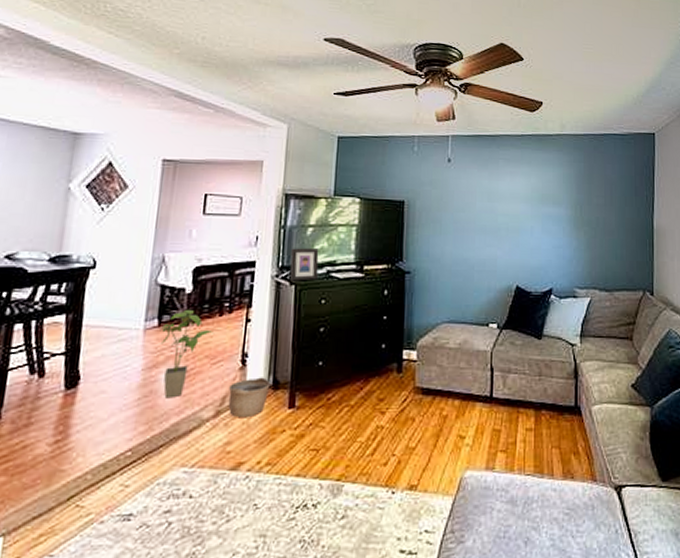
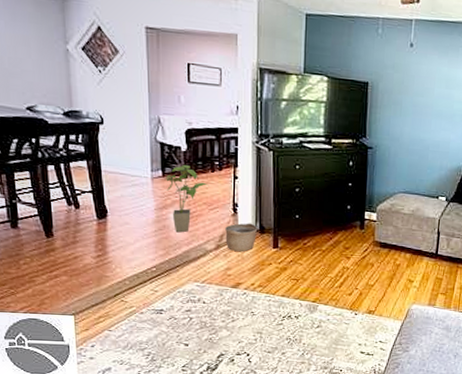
picture frame: present [289,248,319,281] -> none [268,119,293,149]

